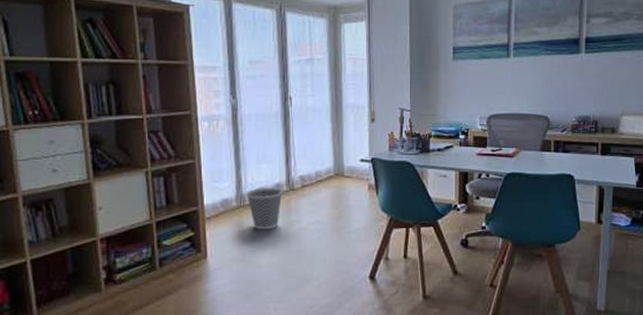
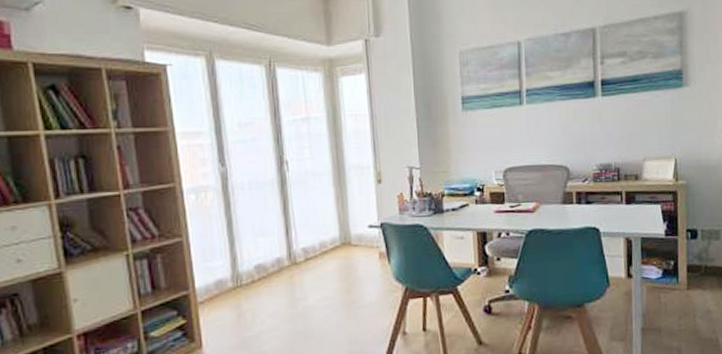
wastebasket: present [247,188,283,230] -> none [243,263,285,312]

